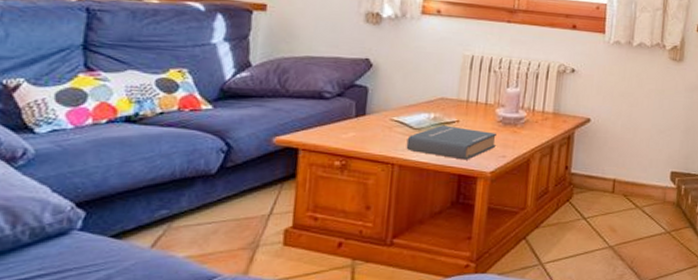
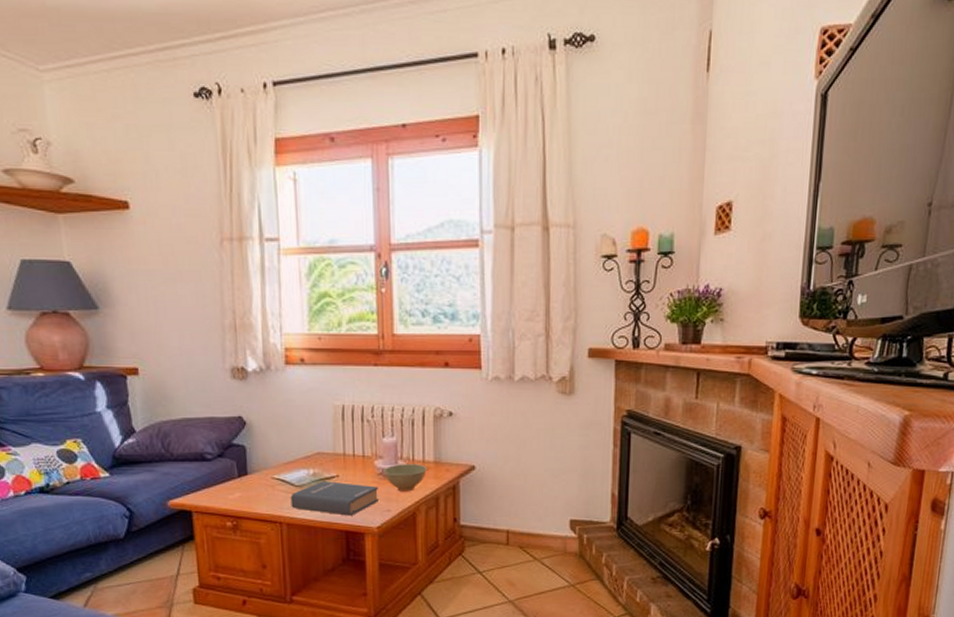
bowl: none [503,113,546,140] -> present [383,464,427,492]

